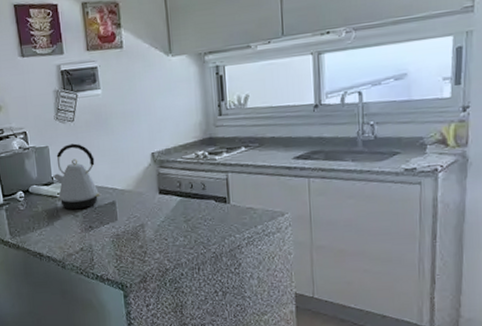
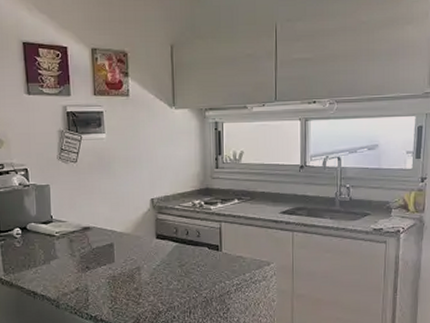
kettle: present [52,143,102,209] -> none [51,184,100,249]

